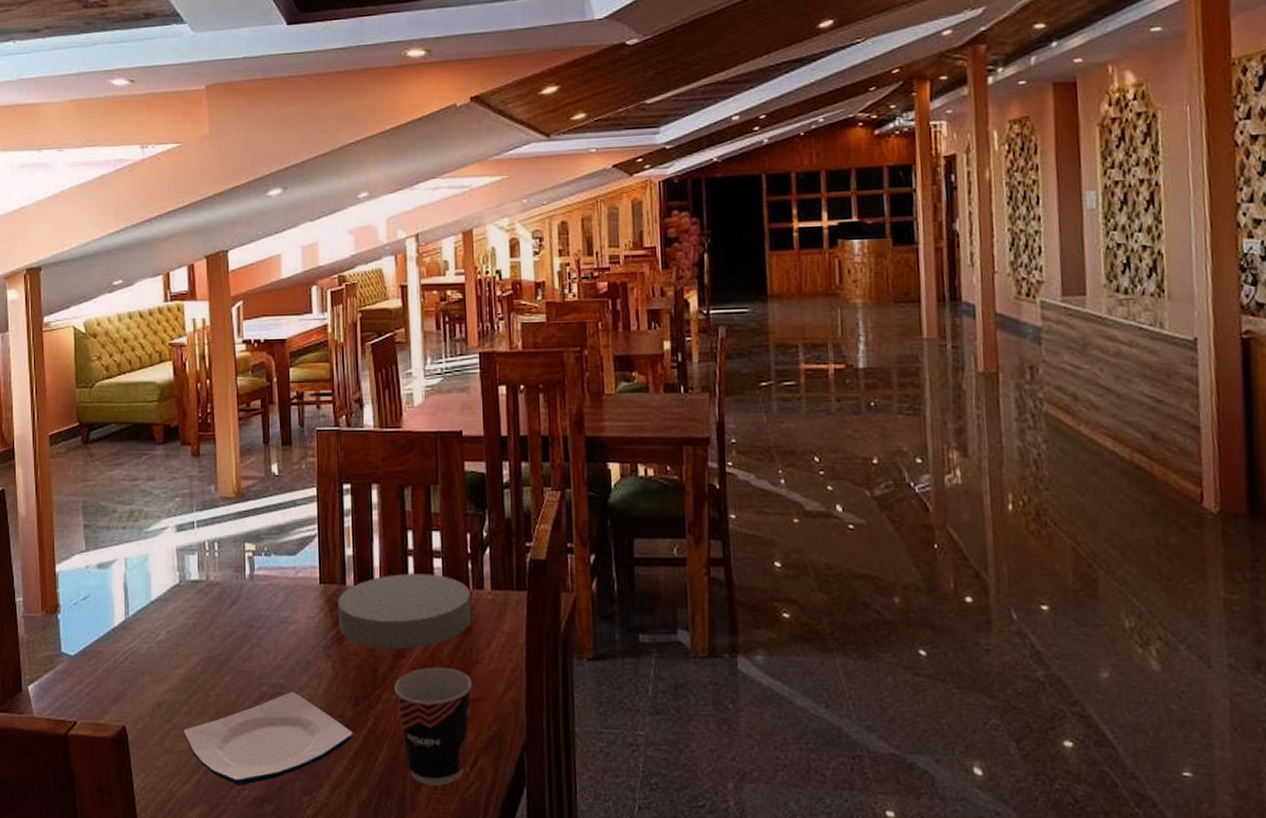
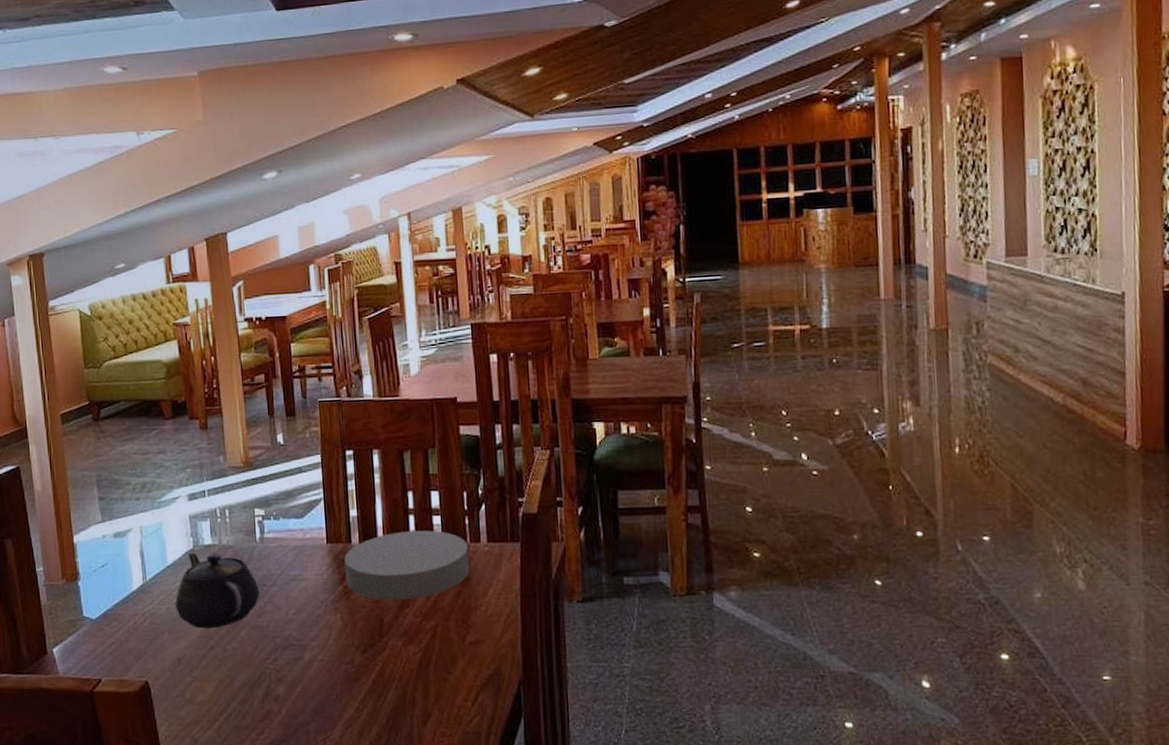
teapot: none [158,587,247,672] -> present [175,552,260,629]
plate: present [183,692,353,785] -> none [203,643,363,729]
cup: present [394,667,472,786] -> none [400,614,472,721]

